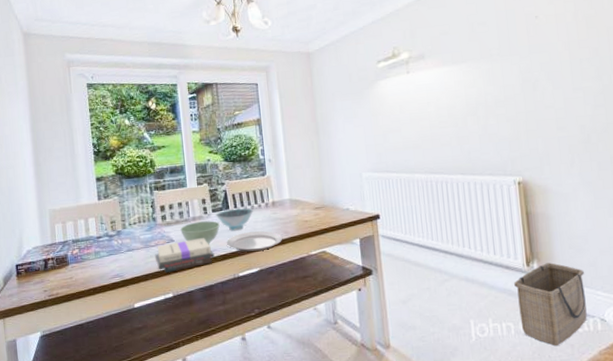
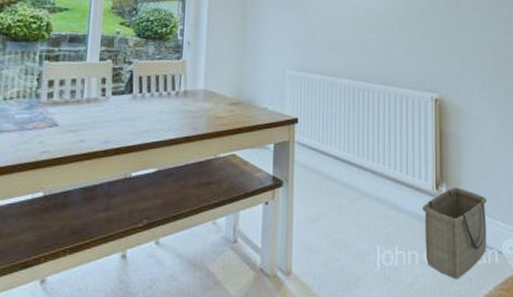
books: present [154,238,215,272] -> none [28,125,106,164]
bowl: present [180,221,220,246] -> none [68,105,118,135]
bowl: present [215,208,254,231] -> none [115,94,162,121]
plate: present [227,230,283,252] -> none [123,122,190,147]

